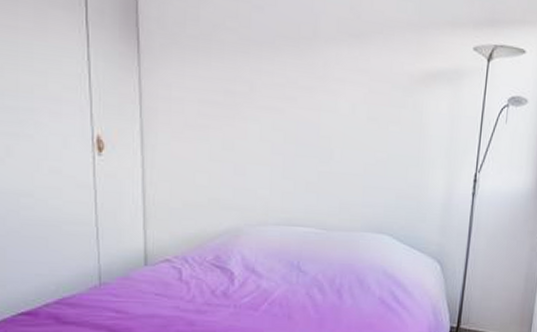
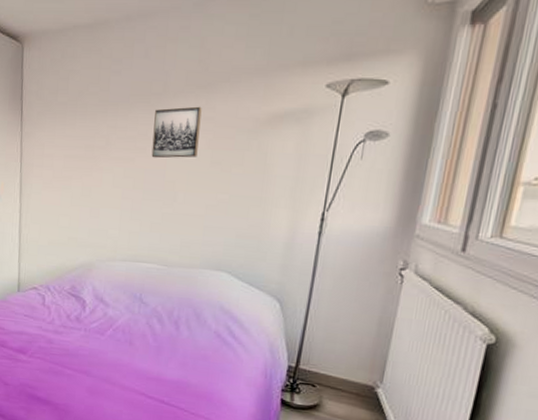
wall art: none [303,55,356,112] -> present [151,106,202,158]

